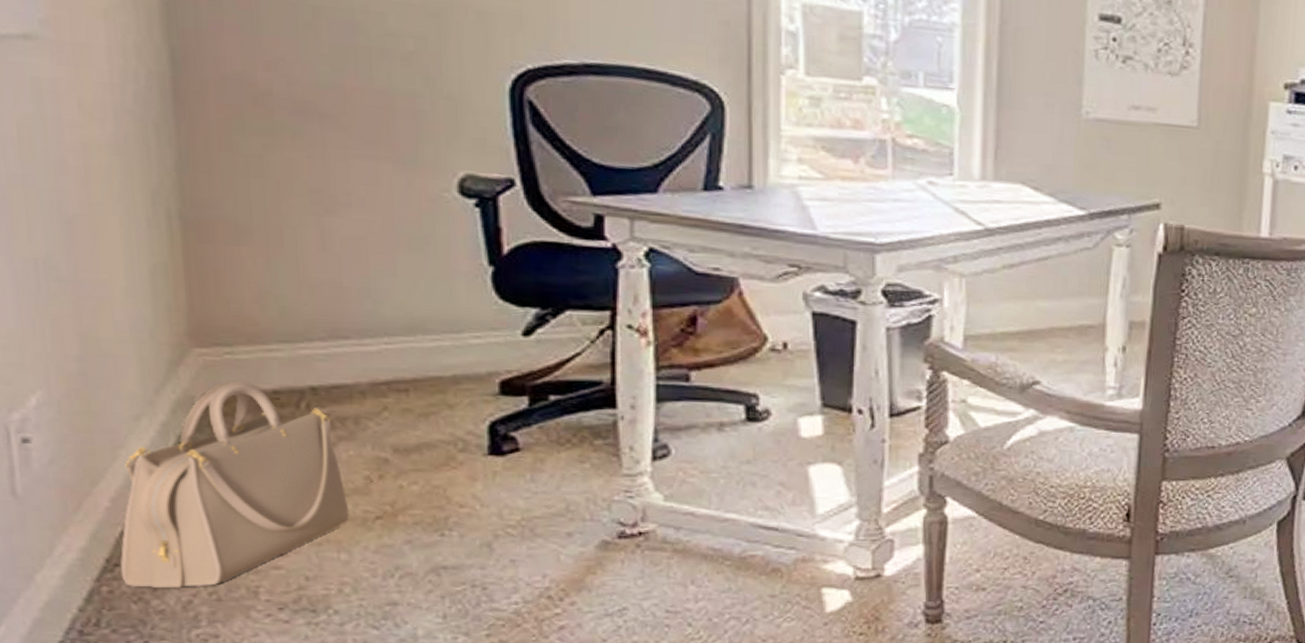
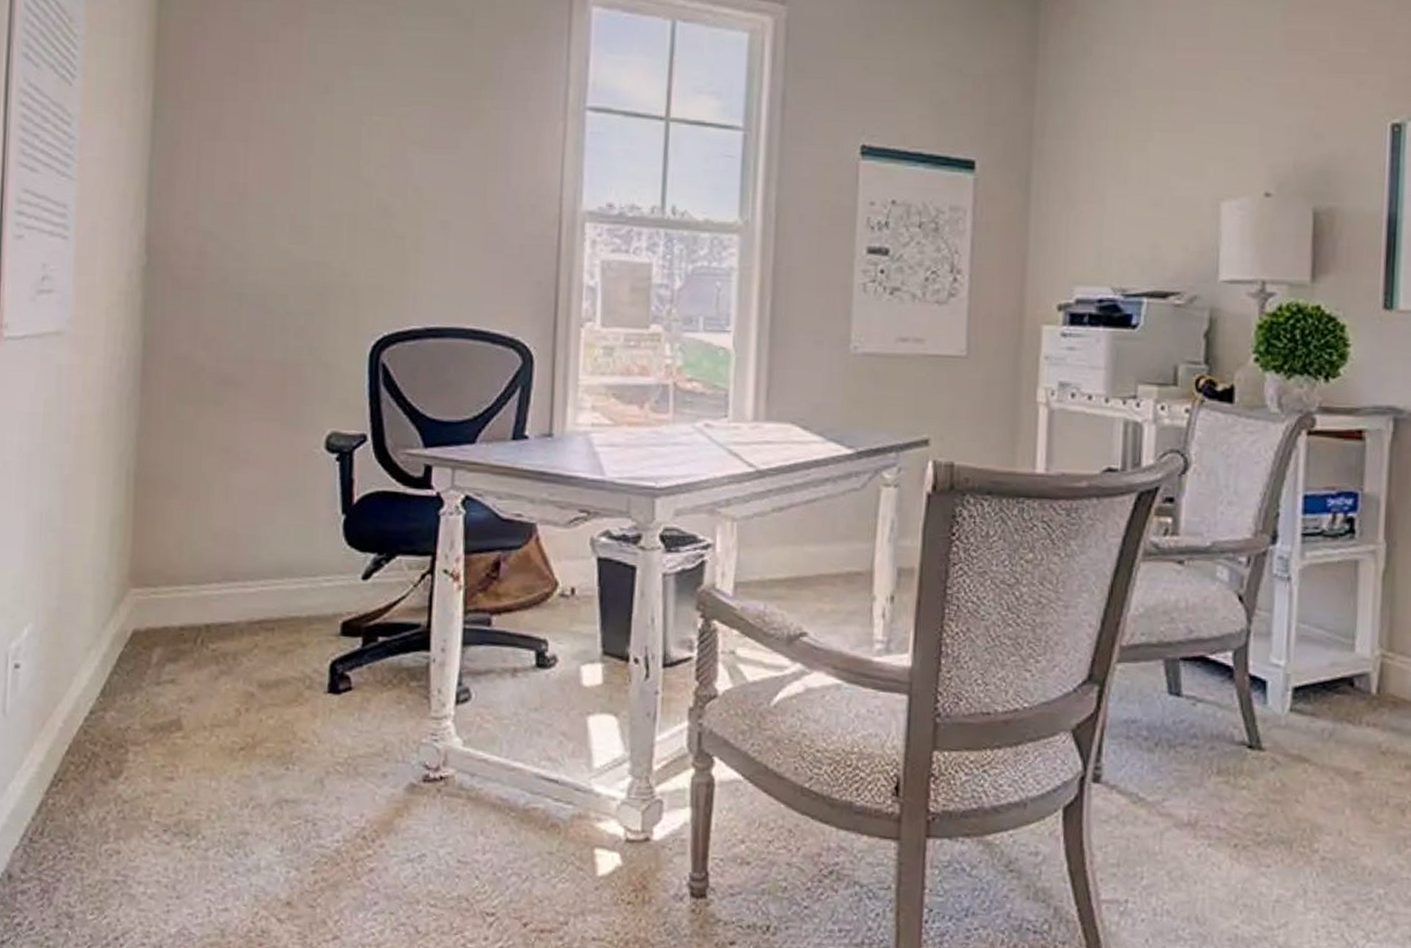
handbag: present [120,380,350,589] -> none [62,617,222,805]

